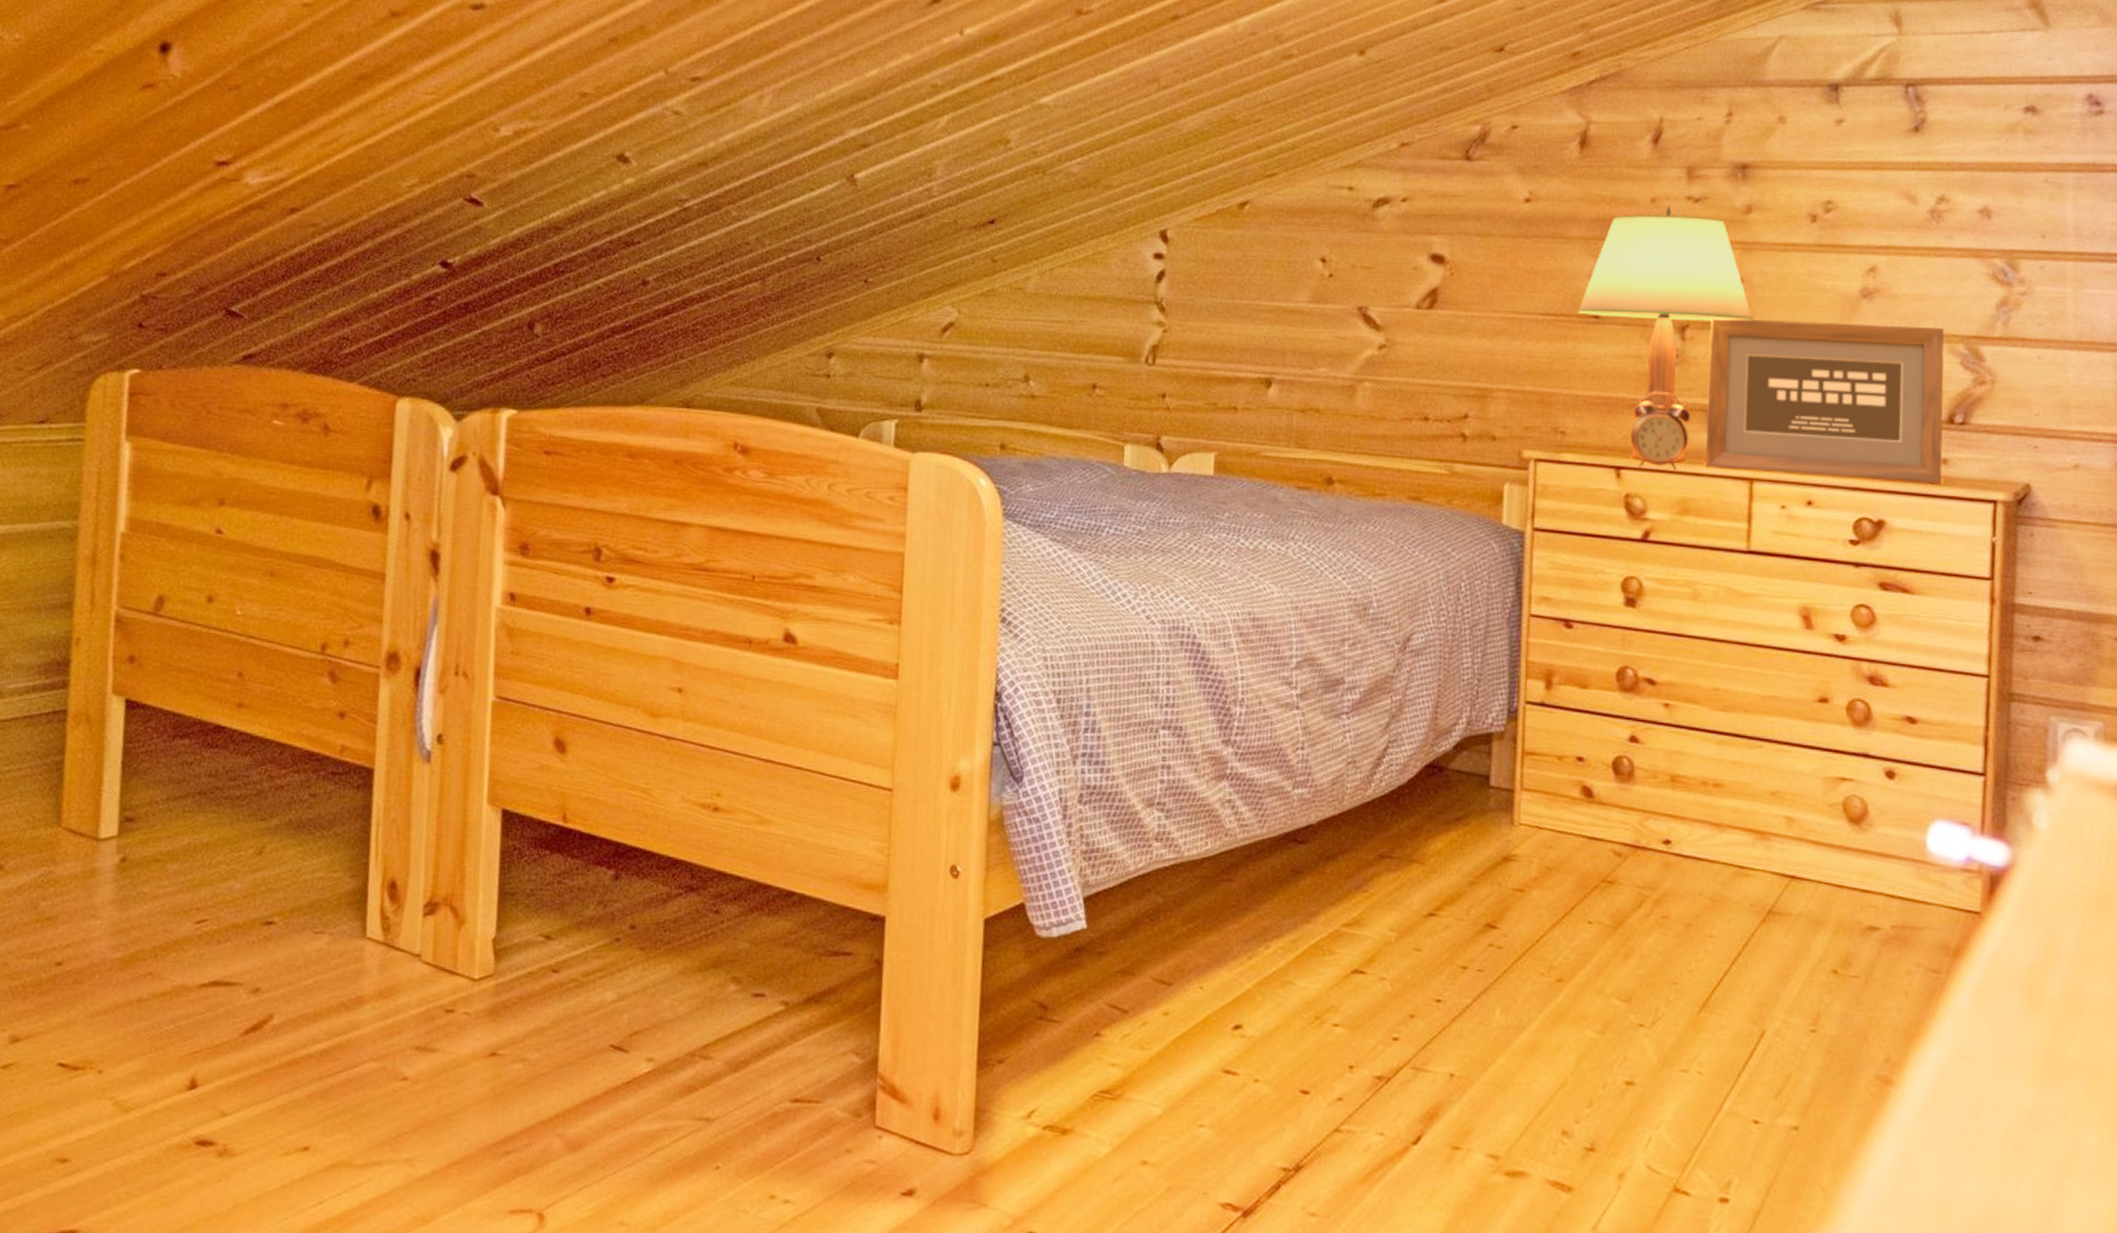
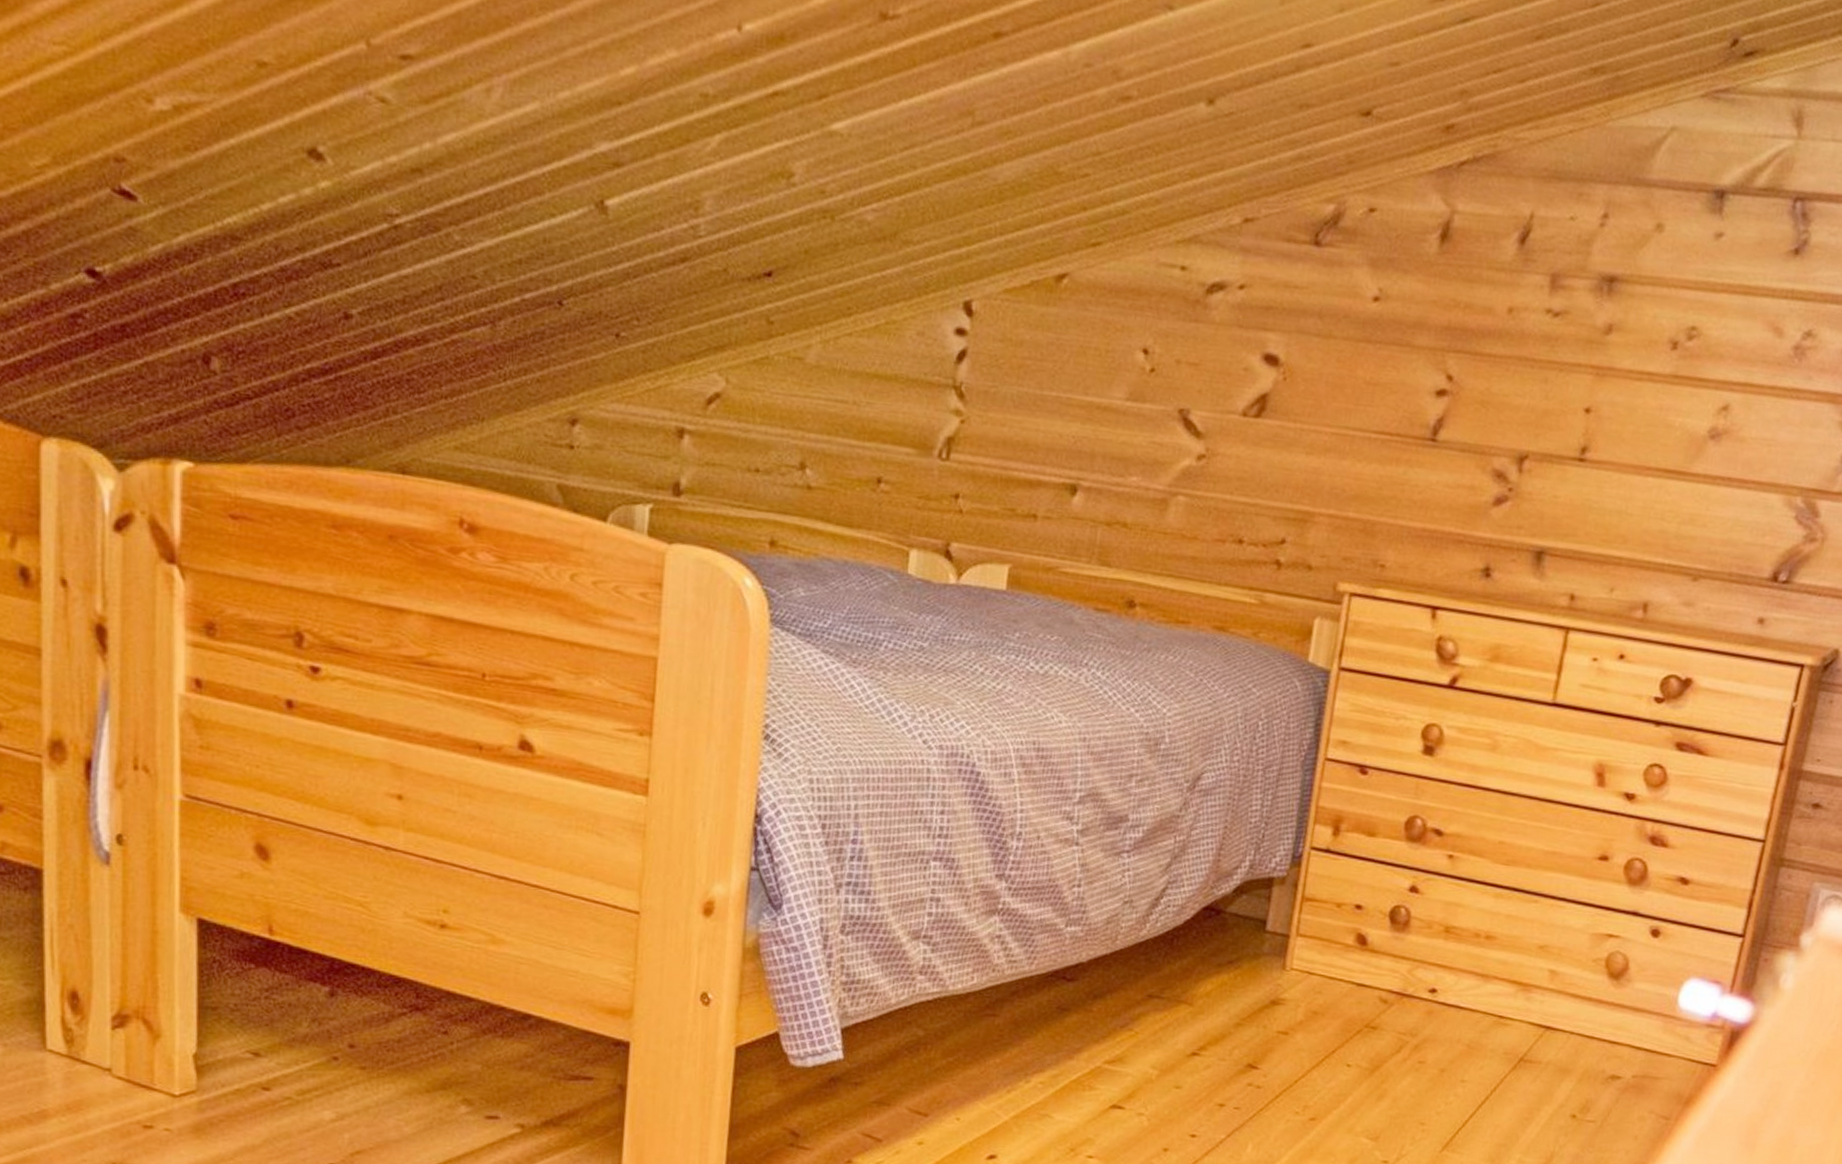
table lamp: present [1577,205,1754,463] -> none [1413,317,1596,607]
alarm clock: present [1630,392,1691,470] -> none [1451,527,1517,614]
picture frame: present [1705,318,1945,485] -> none [1523,449,1786,645]

